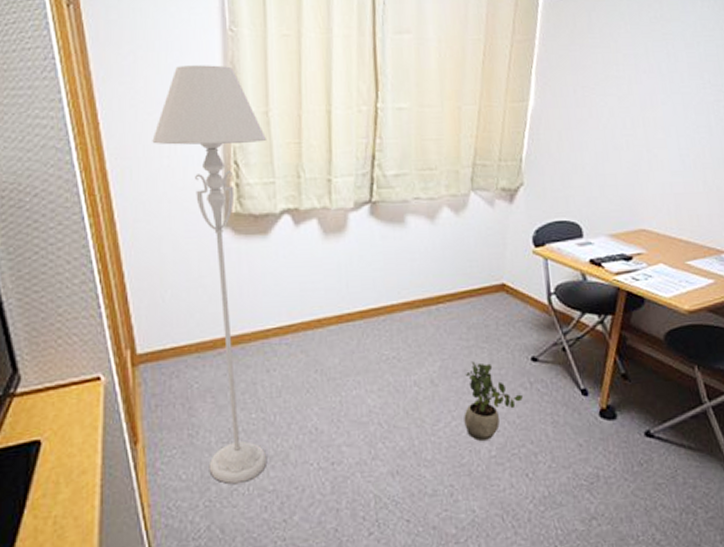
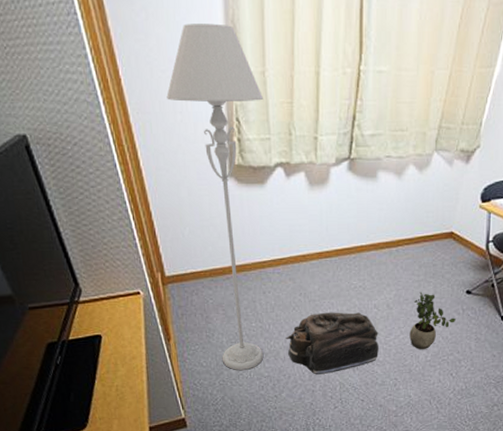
duffel bag: none [297,392,425,485] -> present [285,312,378,375]

